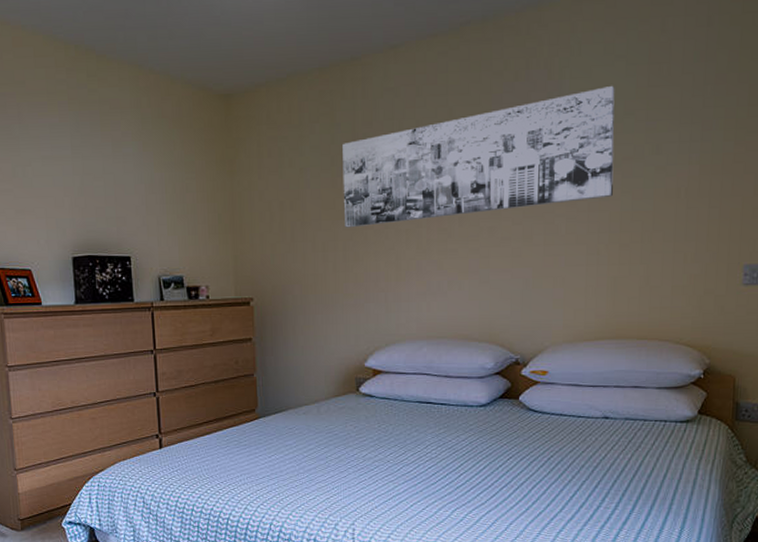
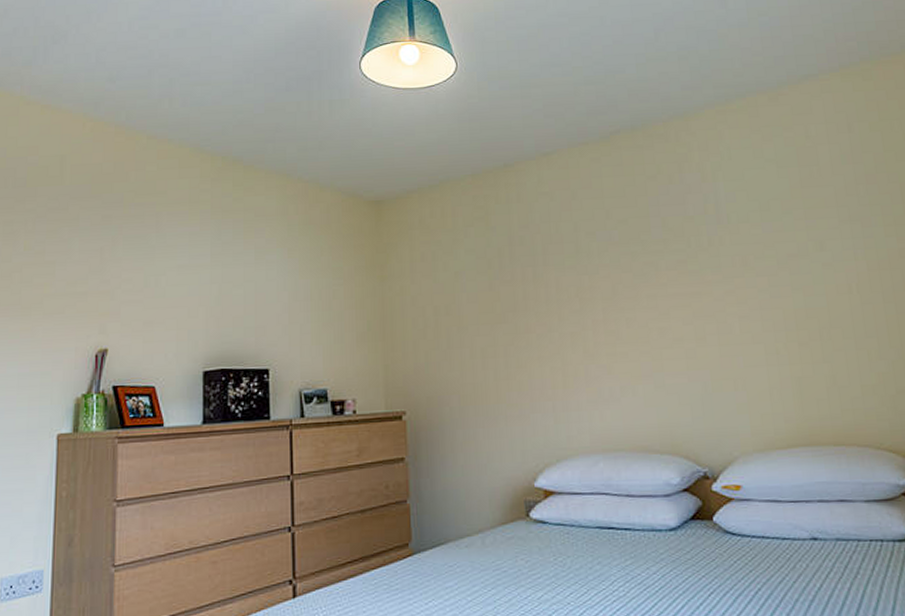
wall art: present [342,86,615,228] -> none [499,187,783,332]

